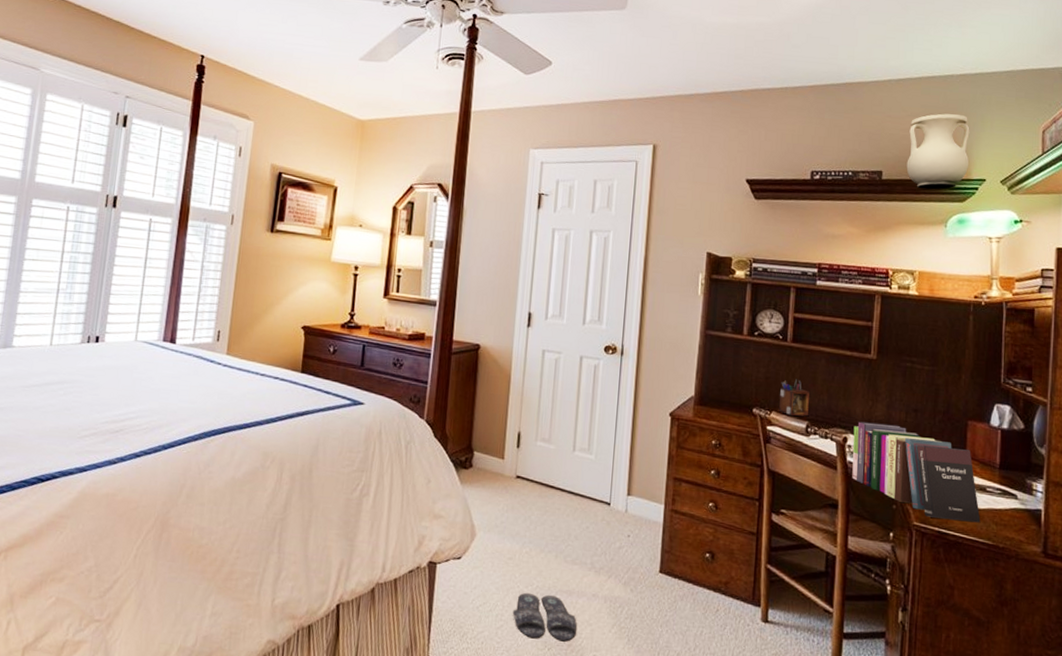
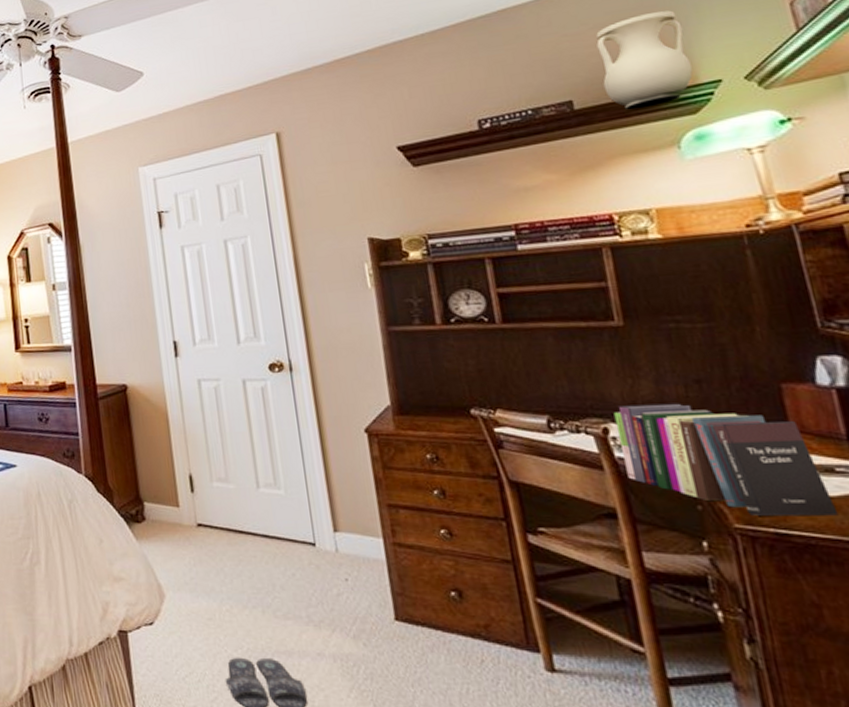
desk organizer: present [778,379,811,417] -> none [499,366,548,412]

